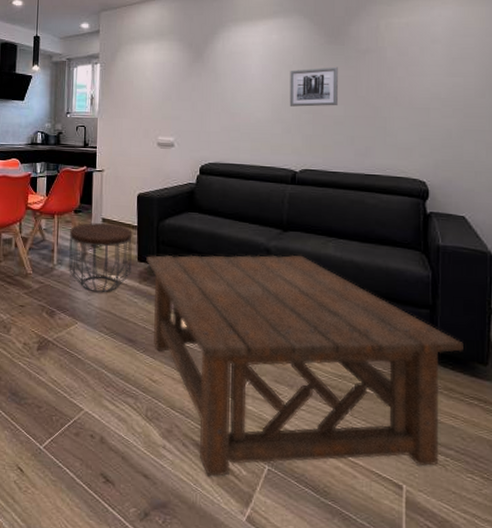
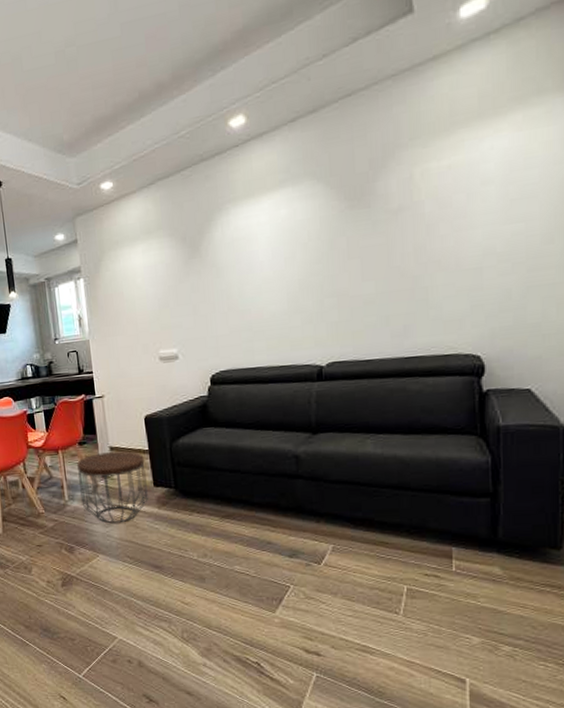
coffee table: present [146,254,464,477] -> none [162,457,532,688]
wall art: present [289,67,338,107] -> none [305,235,366,292]

